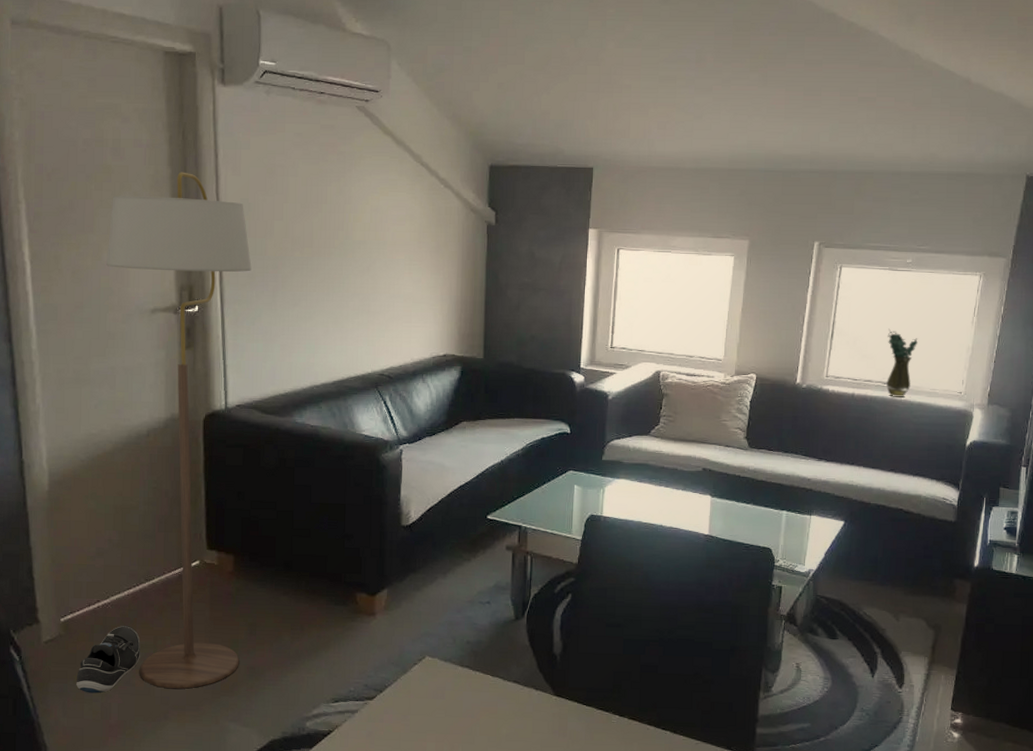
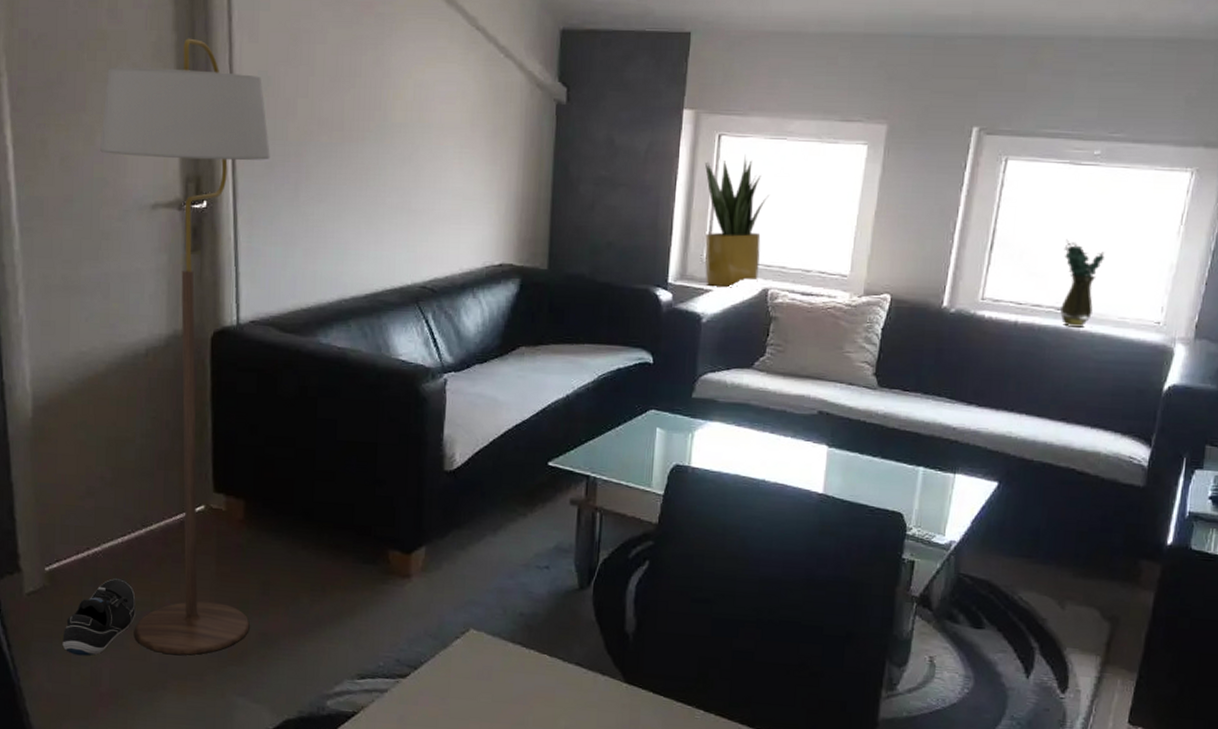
planter: none [607,264,659,370] -> present [704,154,769,287]

